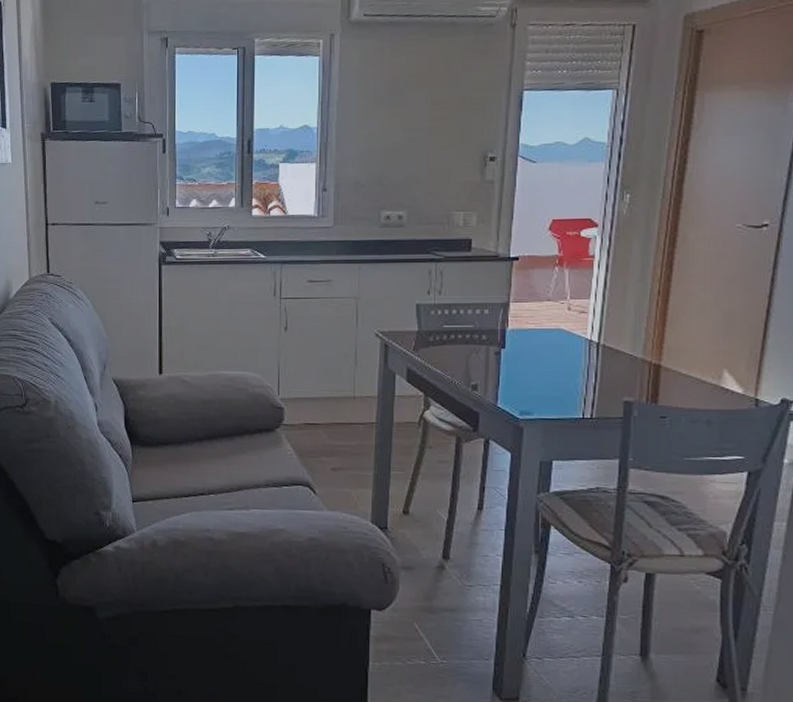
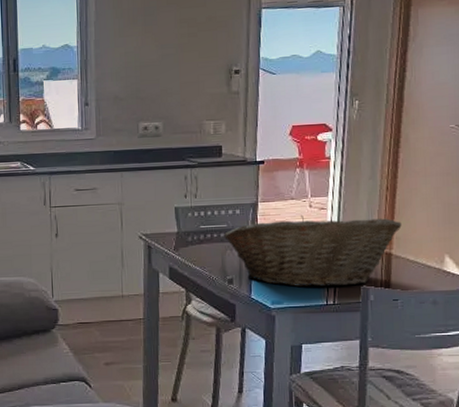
fruit basket: none [470,317,674,400] -> present [224,214,402,288]

